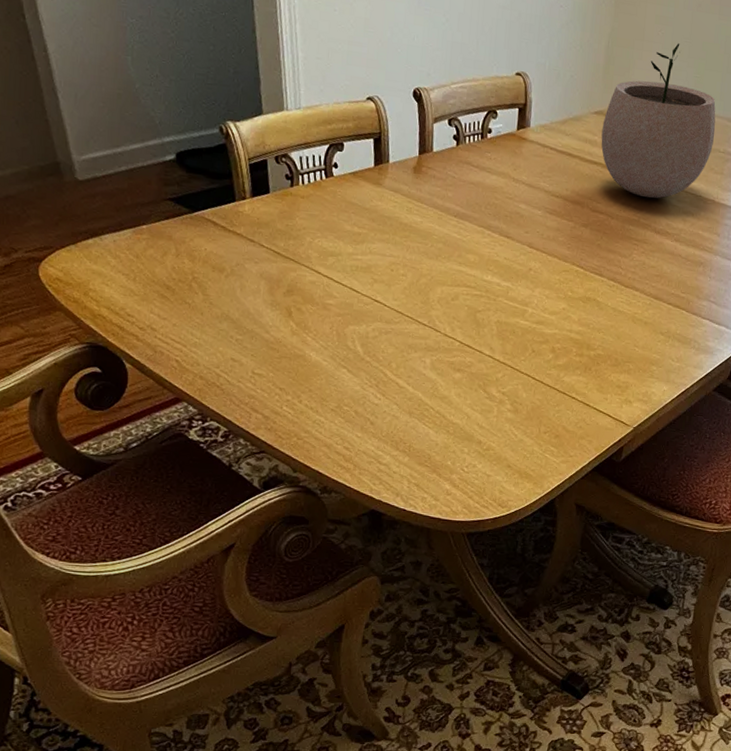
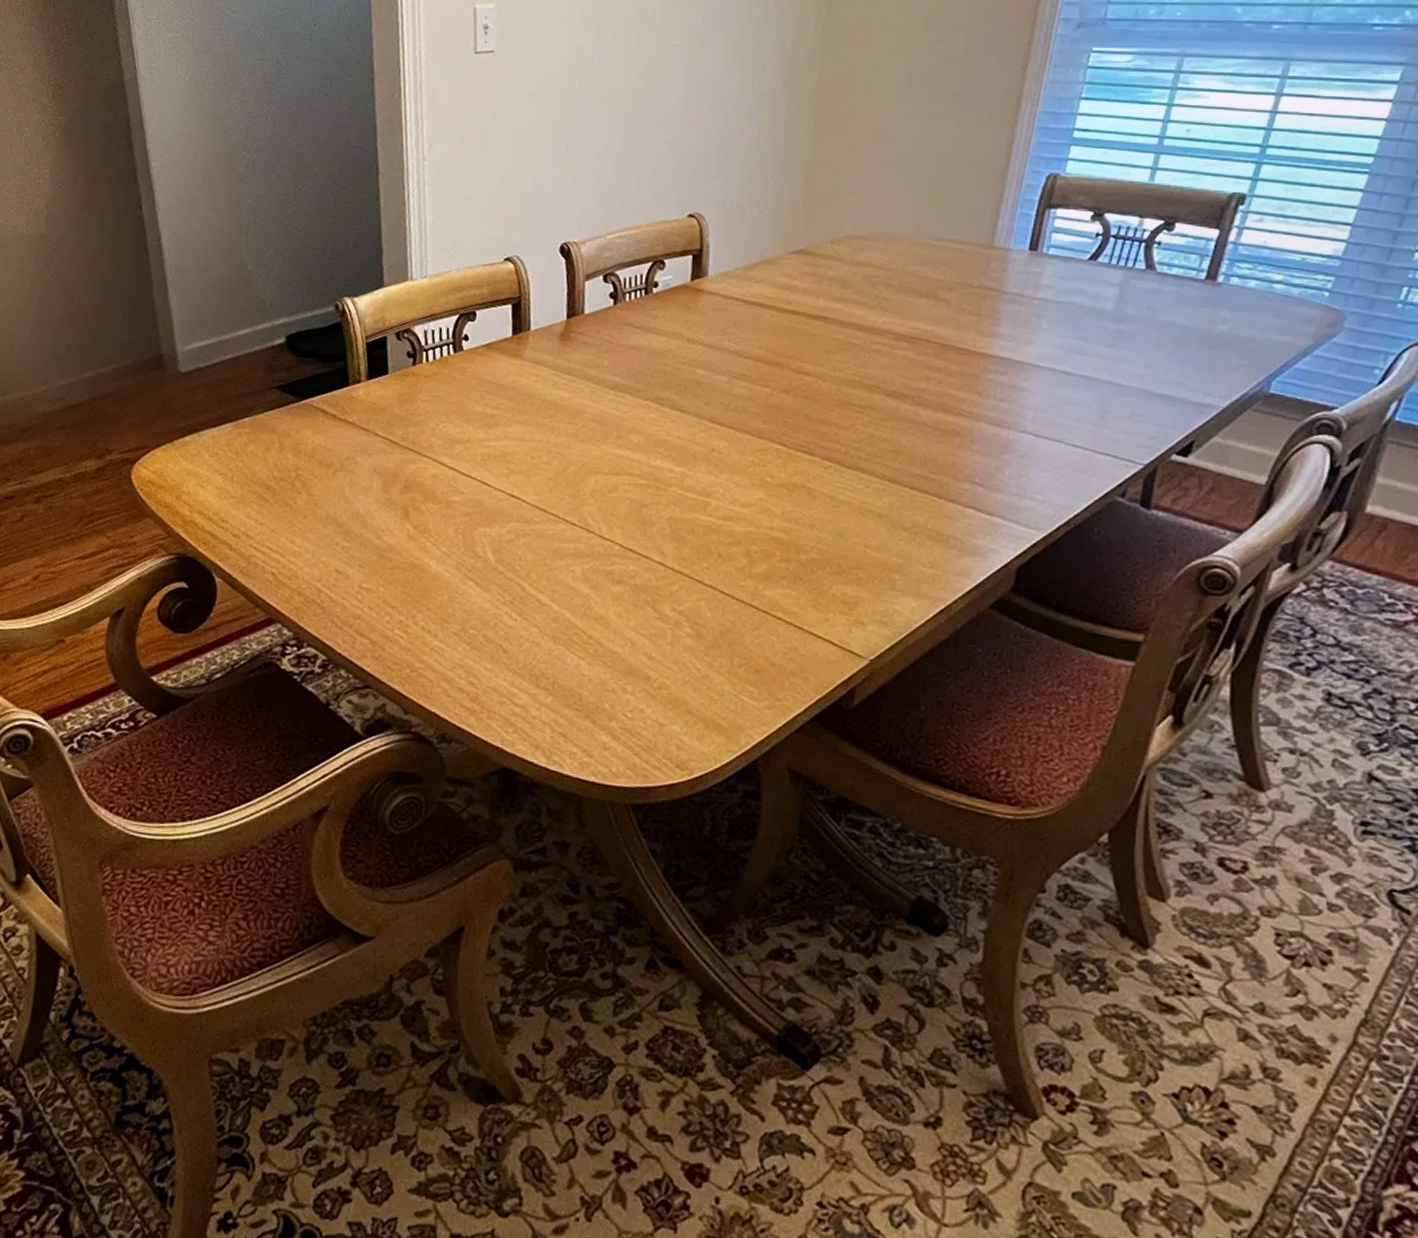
plant pot: present [601,43,716,199] -> none [803,160,965,352]

